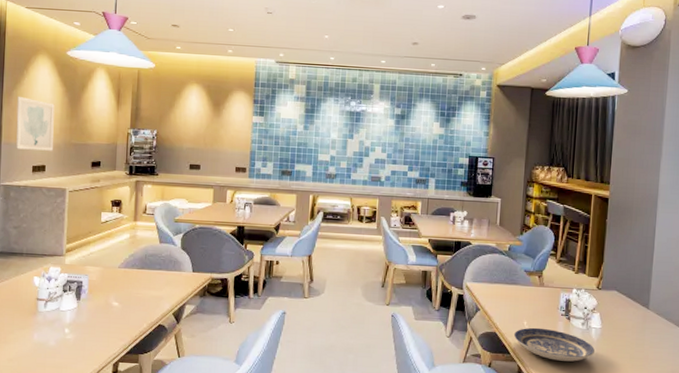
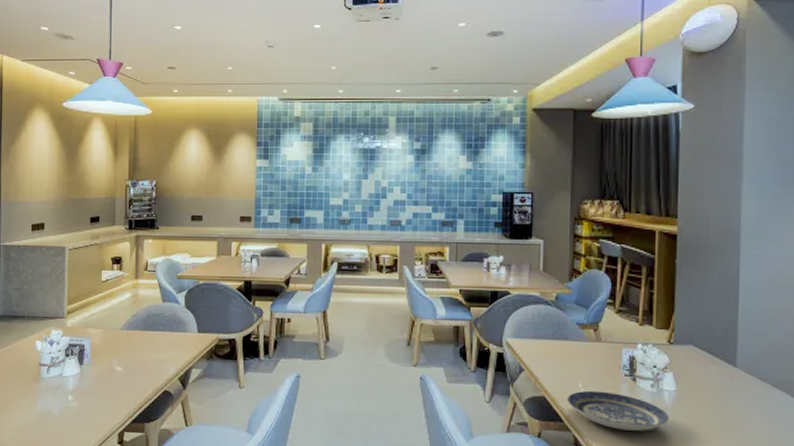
wall art: present [16,96,55,151] -> none [14,152,52,208]

